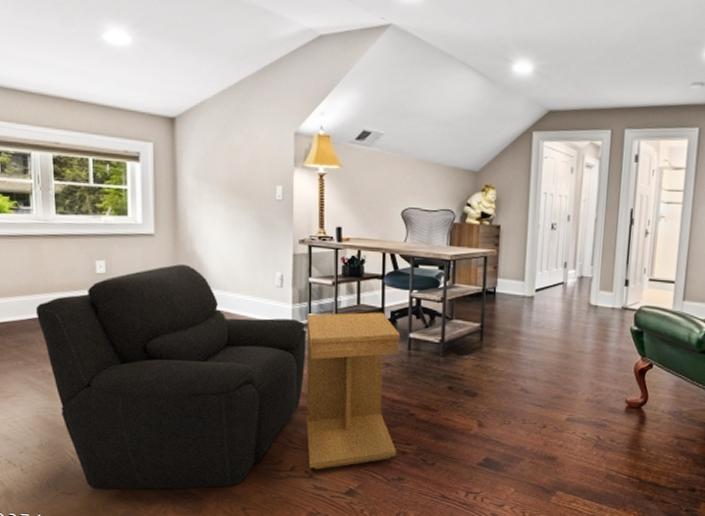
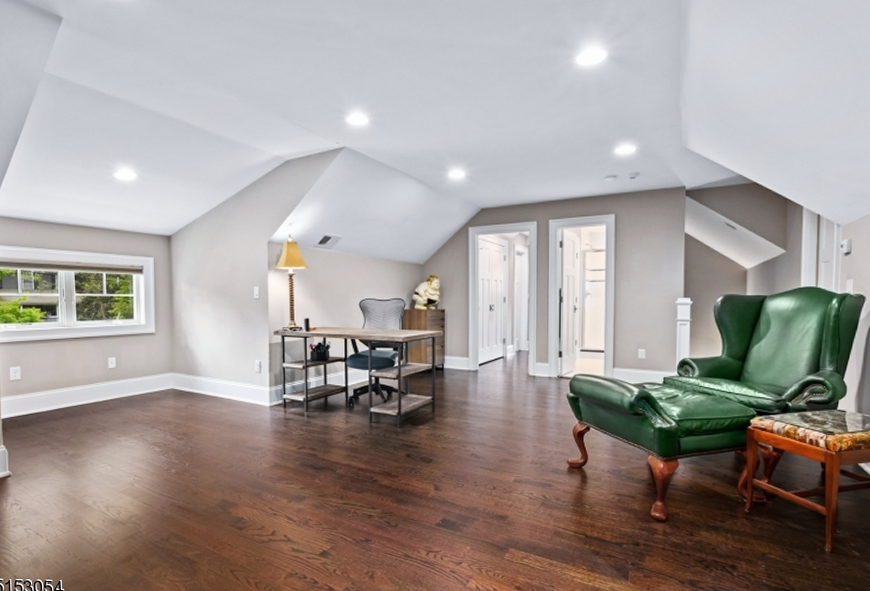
armchair: present [36,263,306,490] -> none [60,357,282,556]
side table: present [306,312,401,470] -> none [282,390,364,534]

